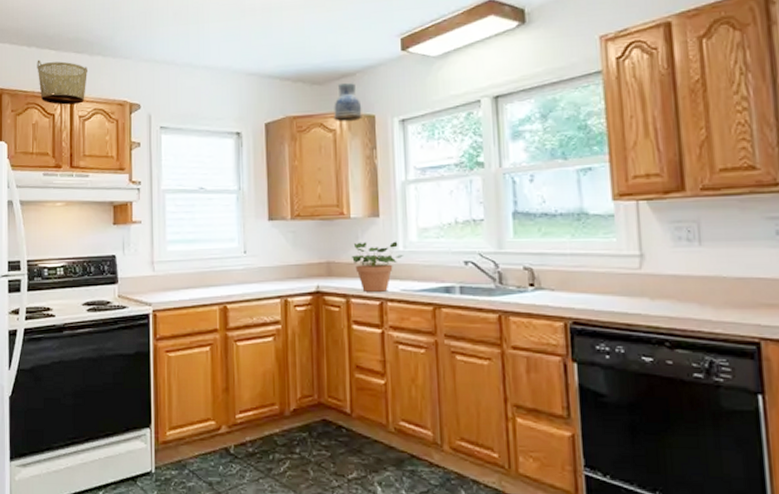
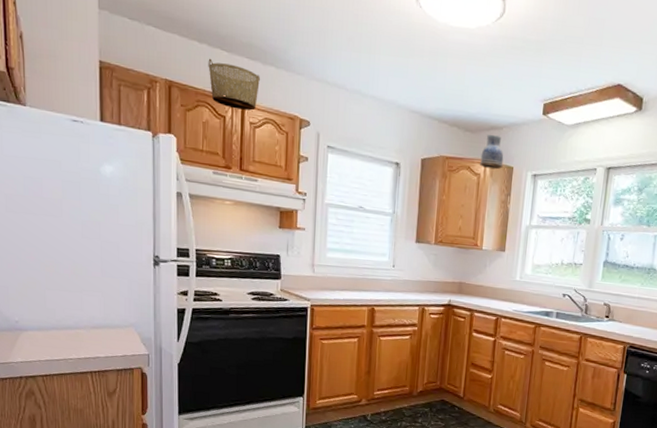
potted plant: present [352,241,403,292] -> none [479,269,519,310]

